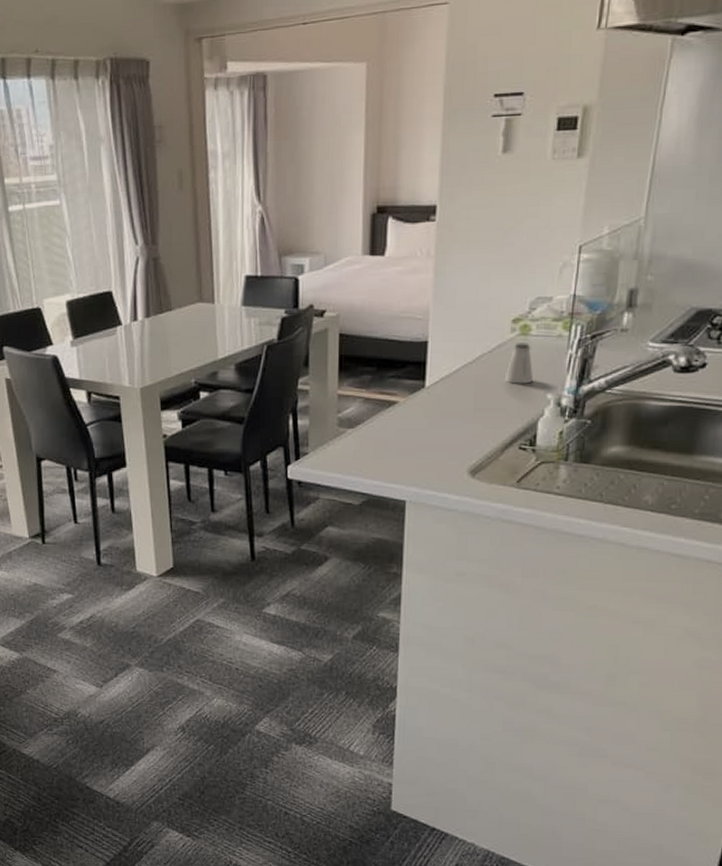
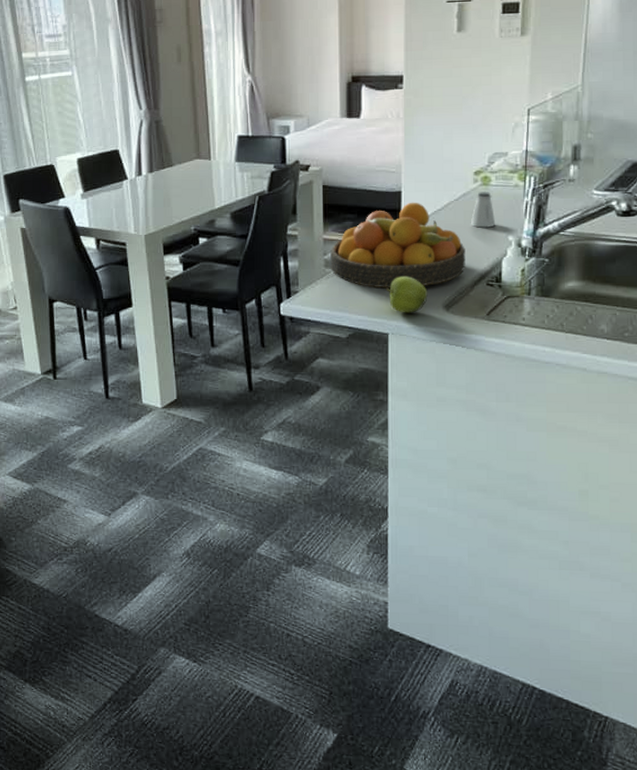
fruit bowl: none [344,353,497,451] -> present [330,202,466,288]
apple: none [405,438,452,479] -> present [385,276,428,313]

